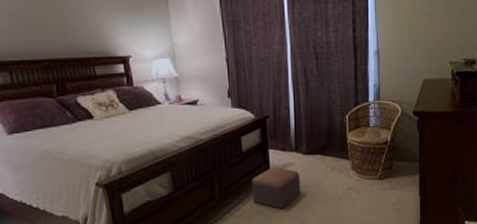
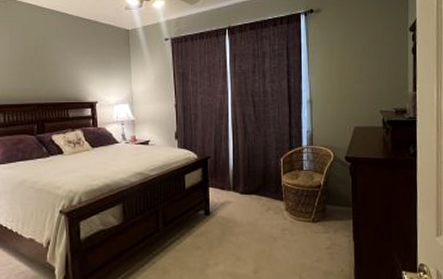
footstool: present [251,167,301,209] -> none [192,204,237,245]

